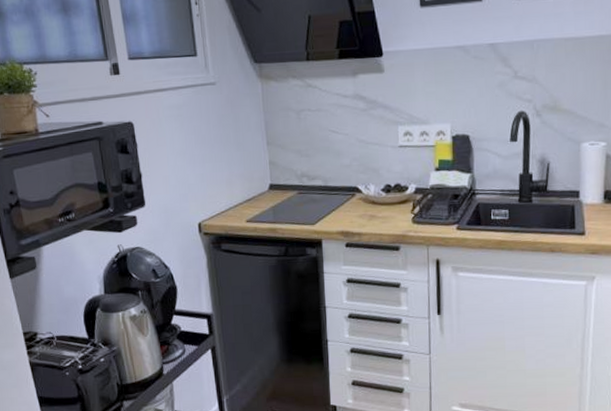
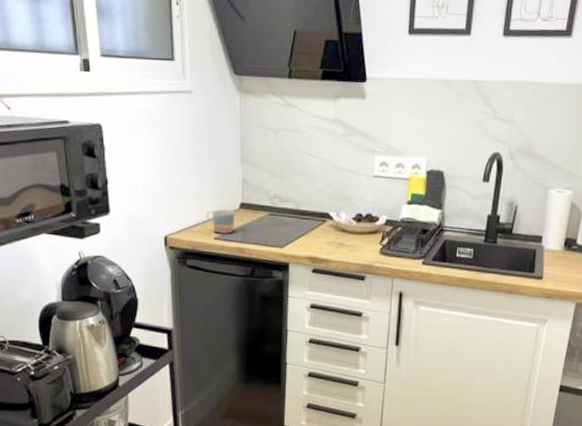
mug: none [237,191,265,216] -> present [206,208,235,234]

